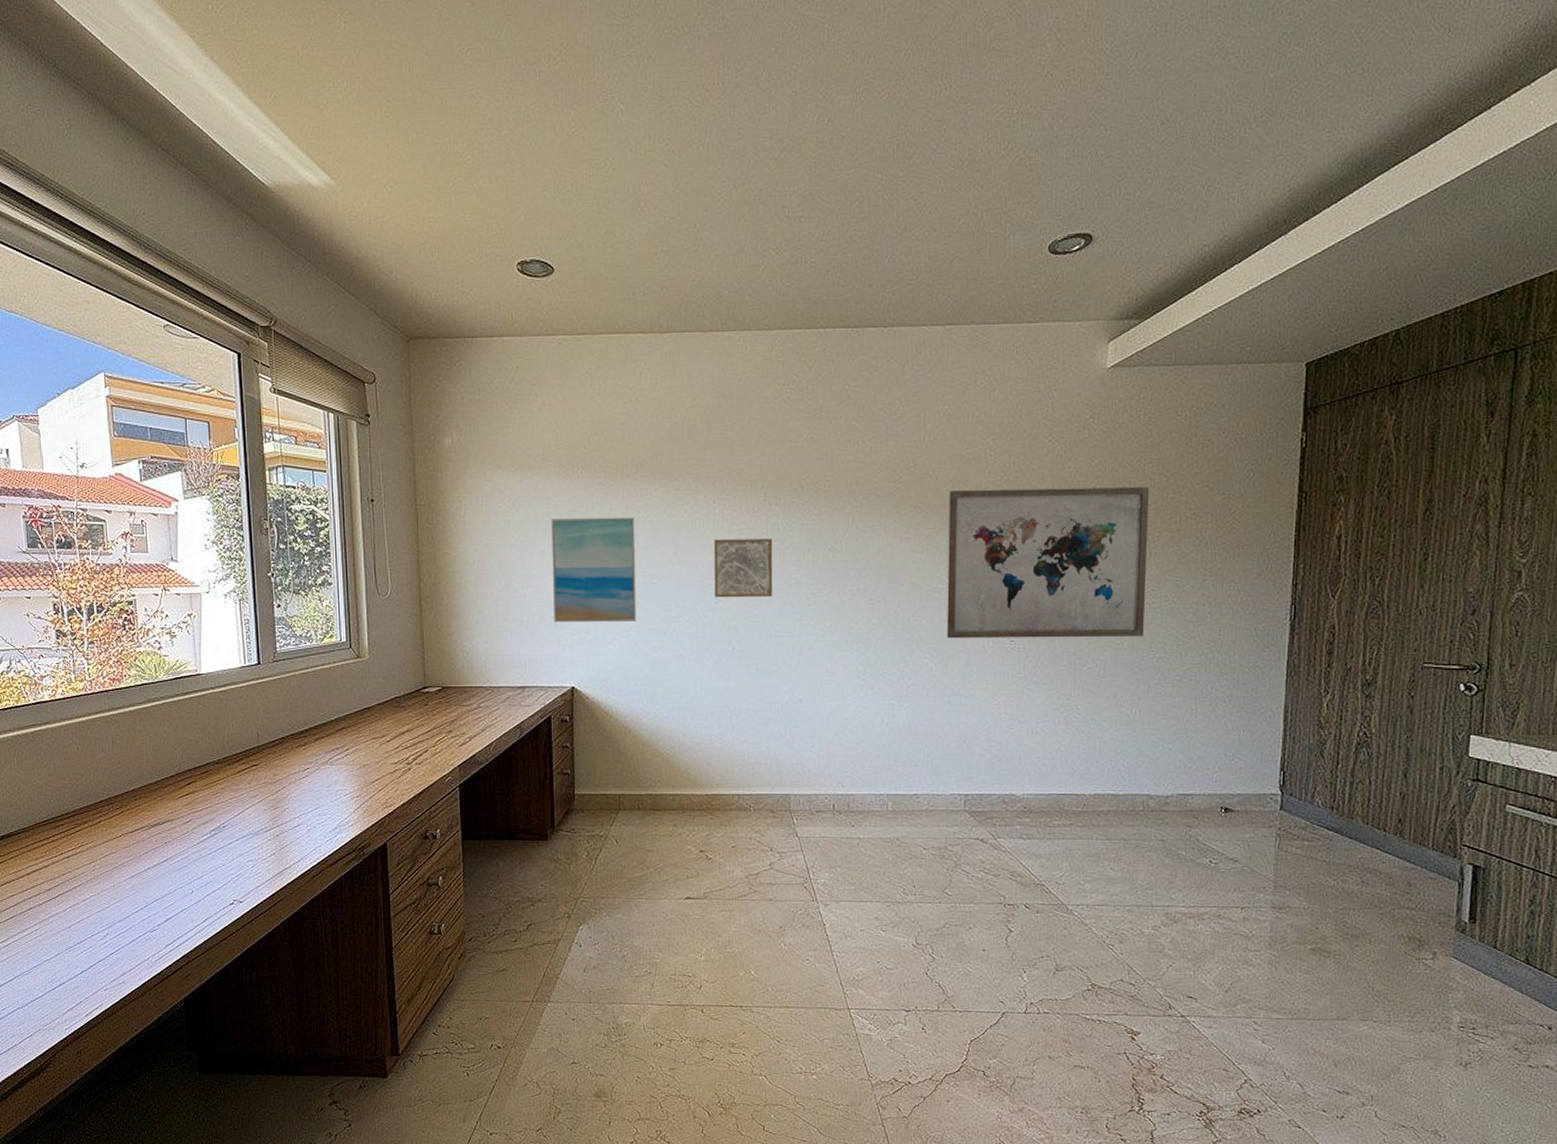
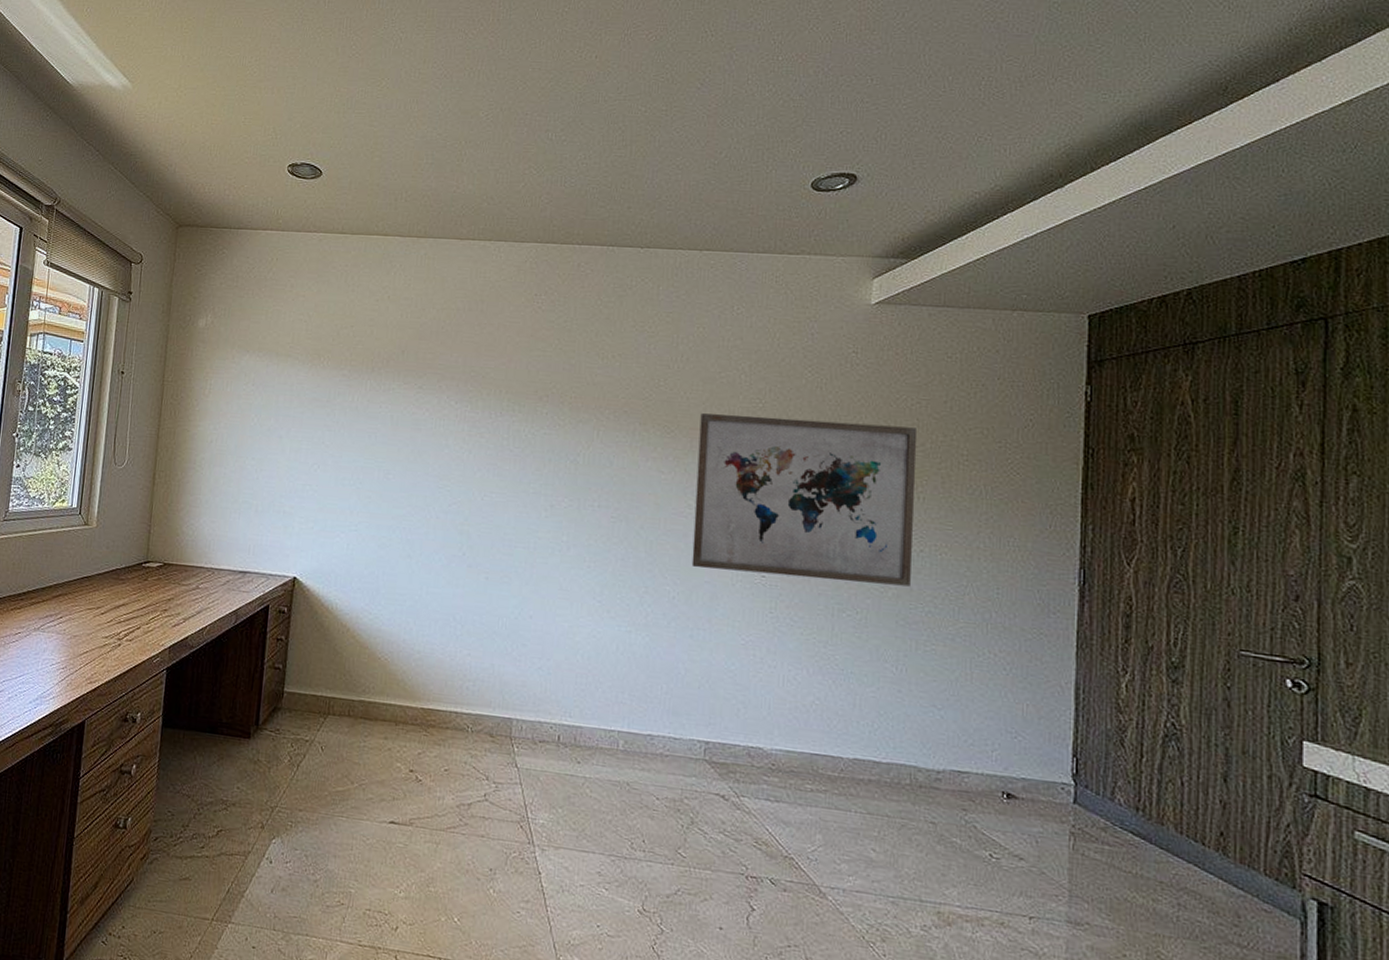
wall art: present [551,517,637,623] -> none [283,405,376,516]
wall art: present [714,539,773,598] -> none [449,440,513,504]

